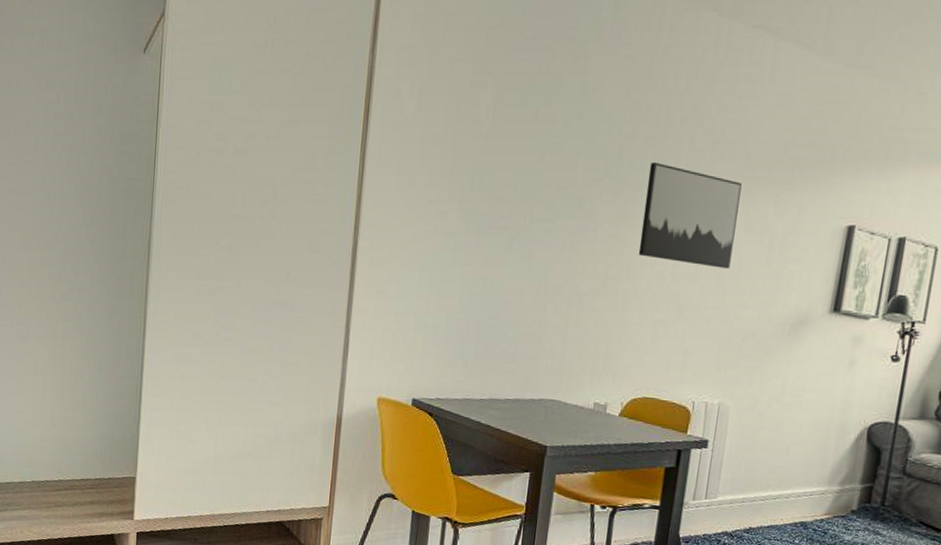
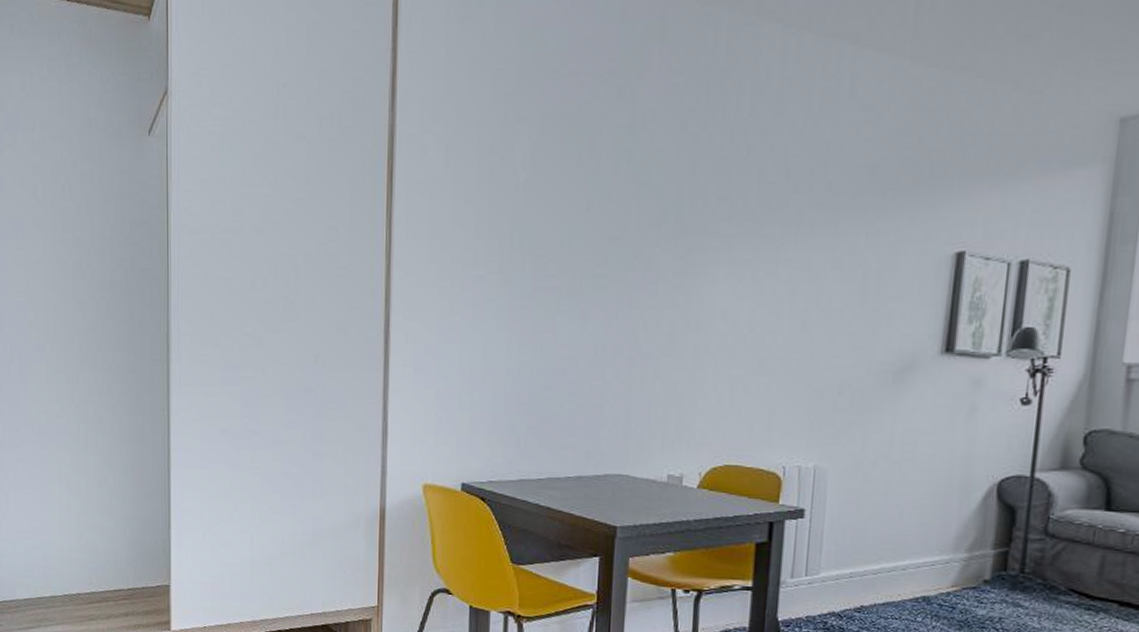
wall art: present [638,161,742,269] -> none [707,199,824,313]

